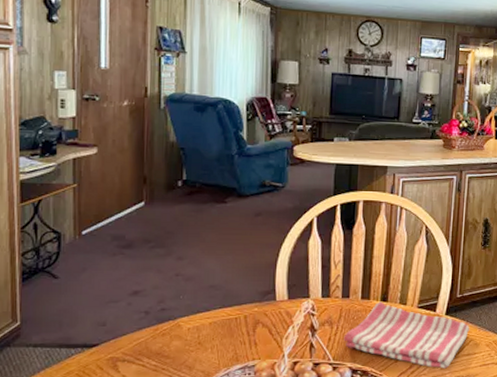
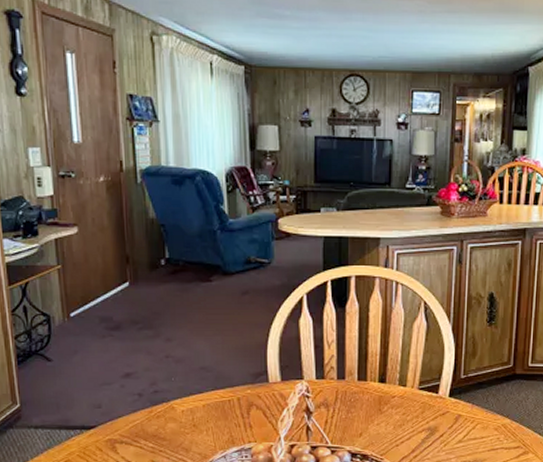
dish towel: present [343,301,470,369] -> none [341,383,476,453]

